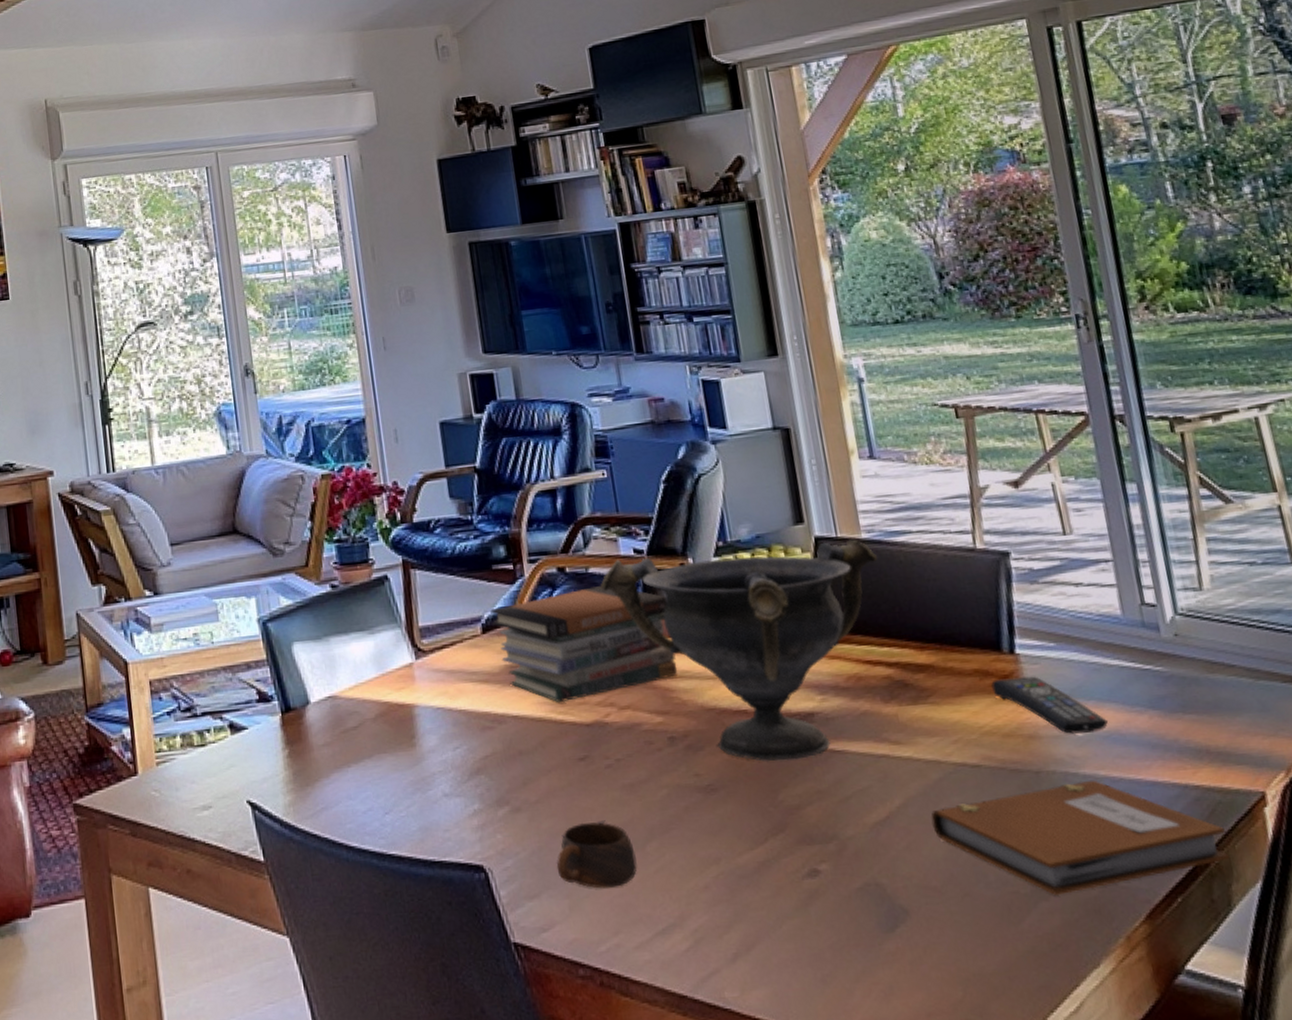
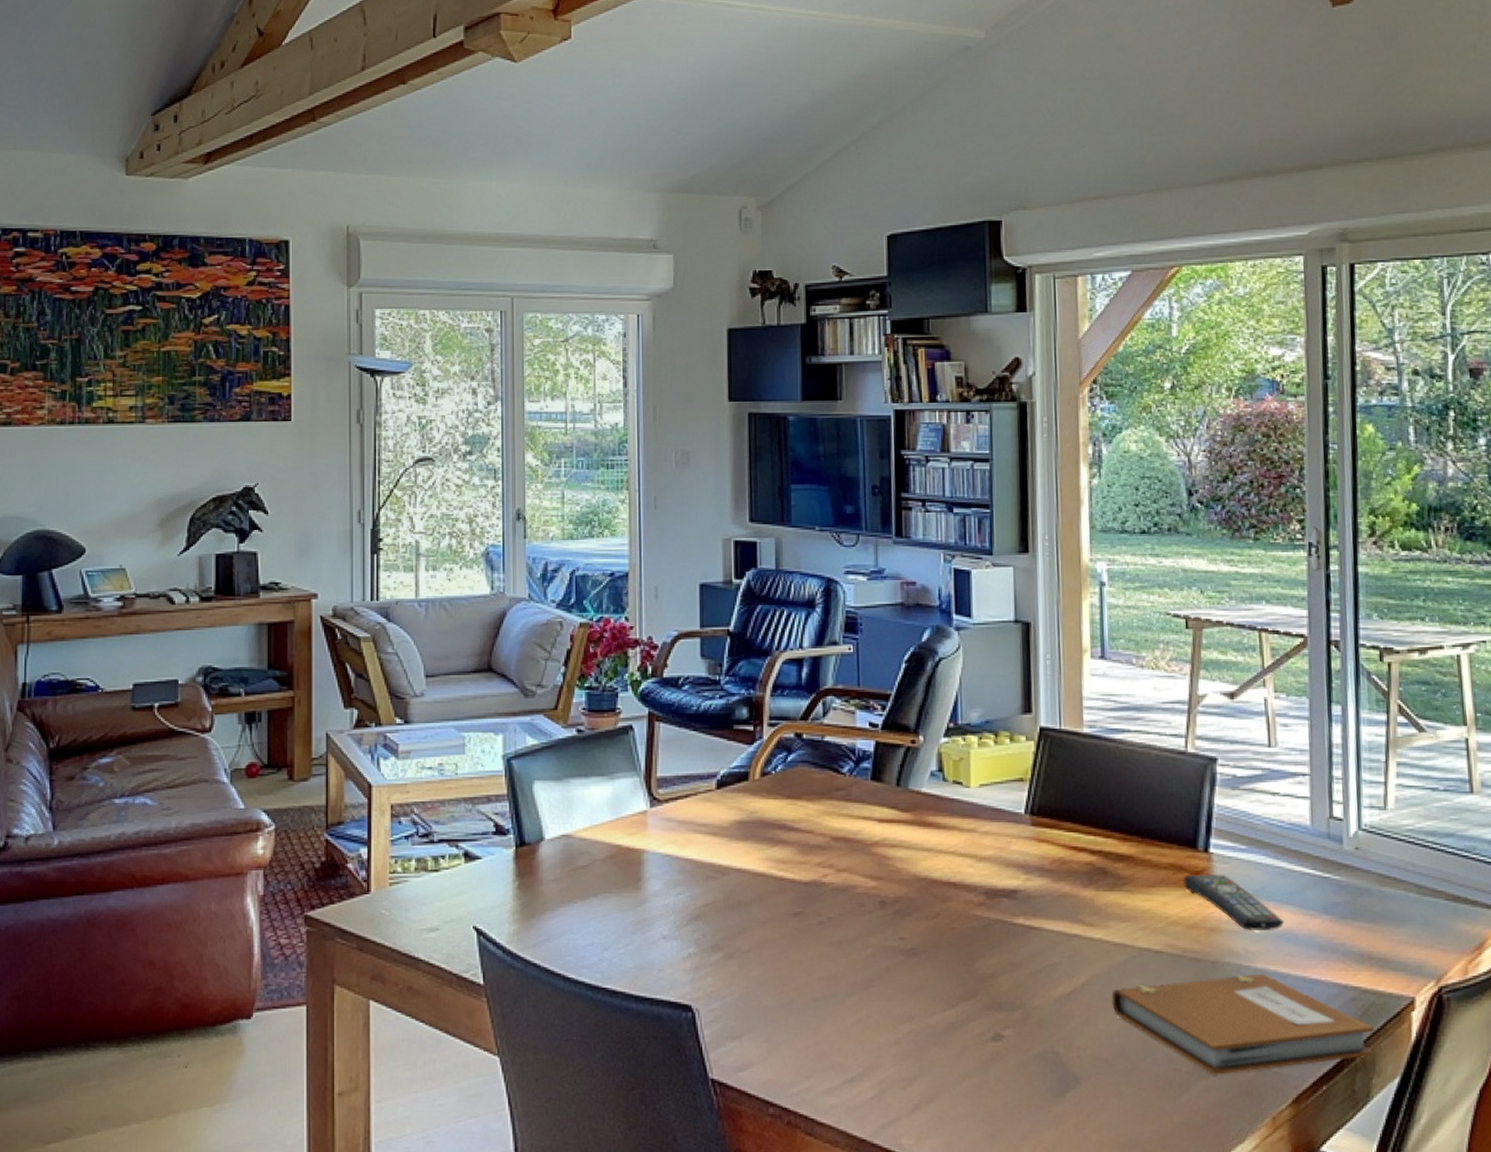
book stack: present [490,586,678,702] -> none [727,754,896,859]
cup: present [556,822,637,889] -> none [760,973,835,1036]
decorative bowl: present [600,539,877,762] -> none [833,730,1095,932]

